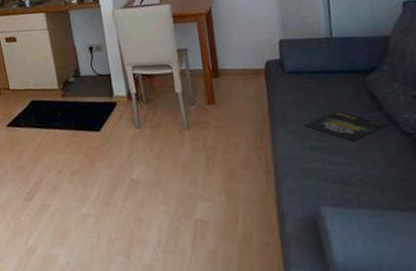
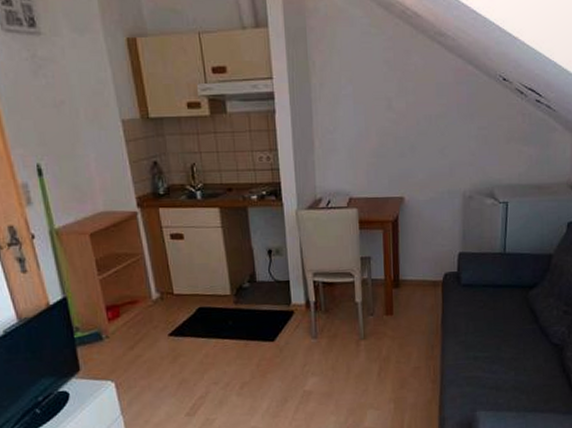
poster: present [303,110,387,142] -> none [471,322,539,352]

